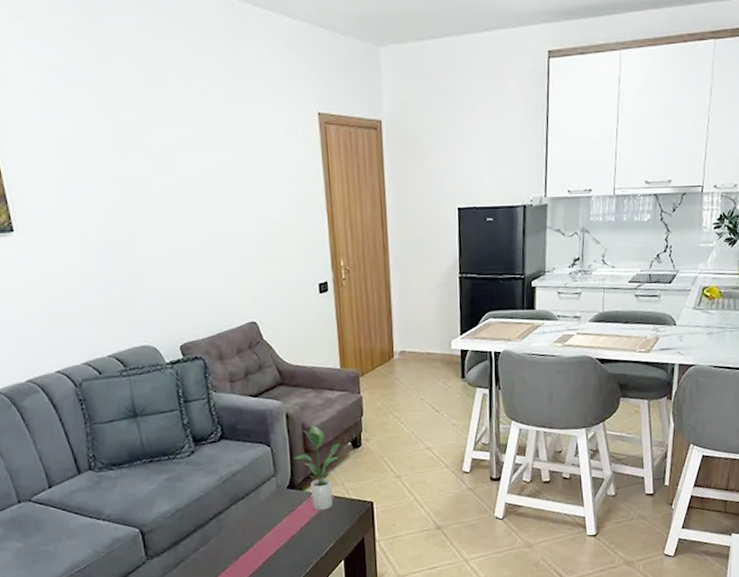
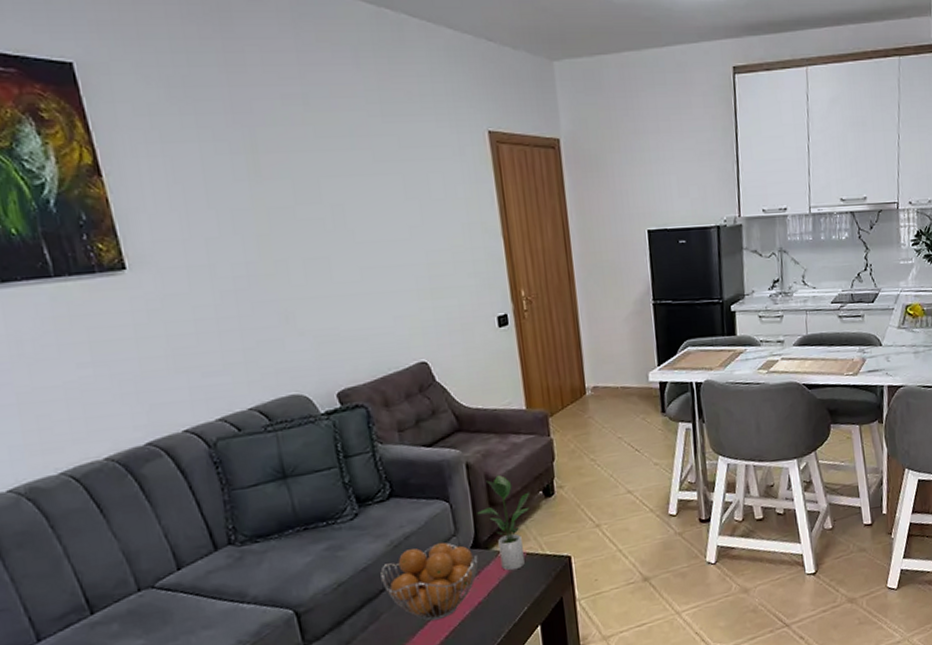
fruit basket: none [211,481,293,548] -> present [380,542,478,621]

